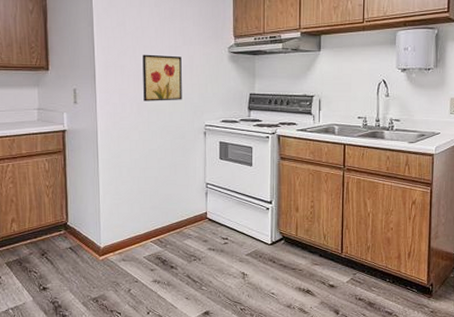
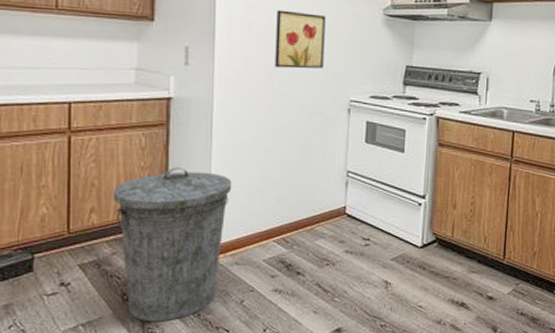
trash can: none [28,185,116,307] -> present [114,167,232,322]

